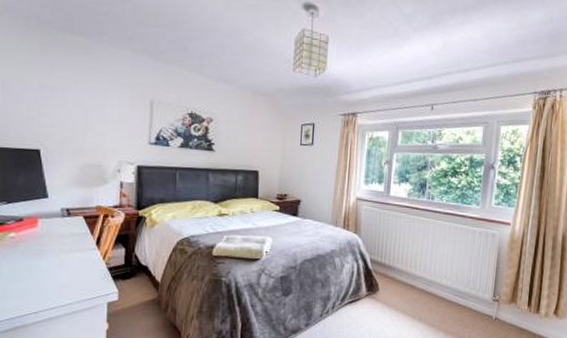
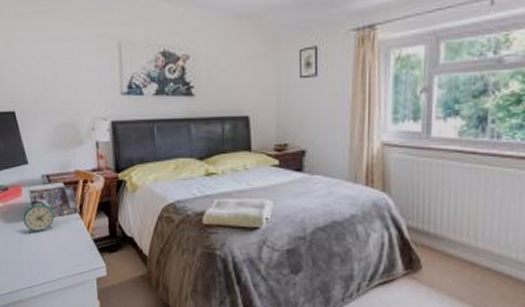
alarm clock: none [36,233,70,262] -> present [23,203,54,234]
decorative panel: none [45,216,98,248] -> present [28,184,80,218]

